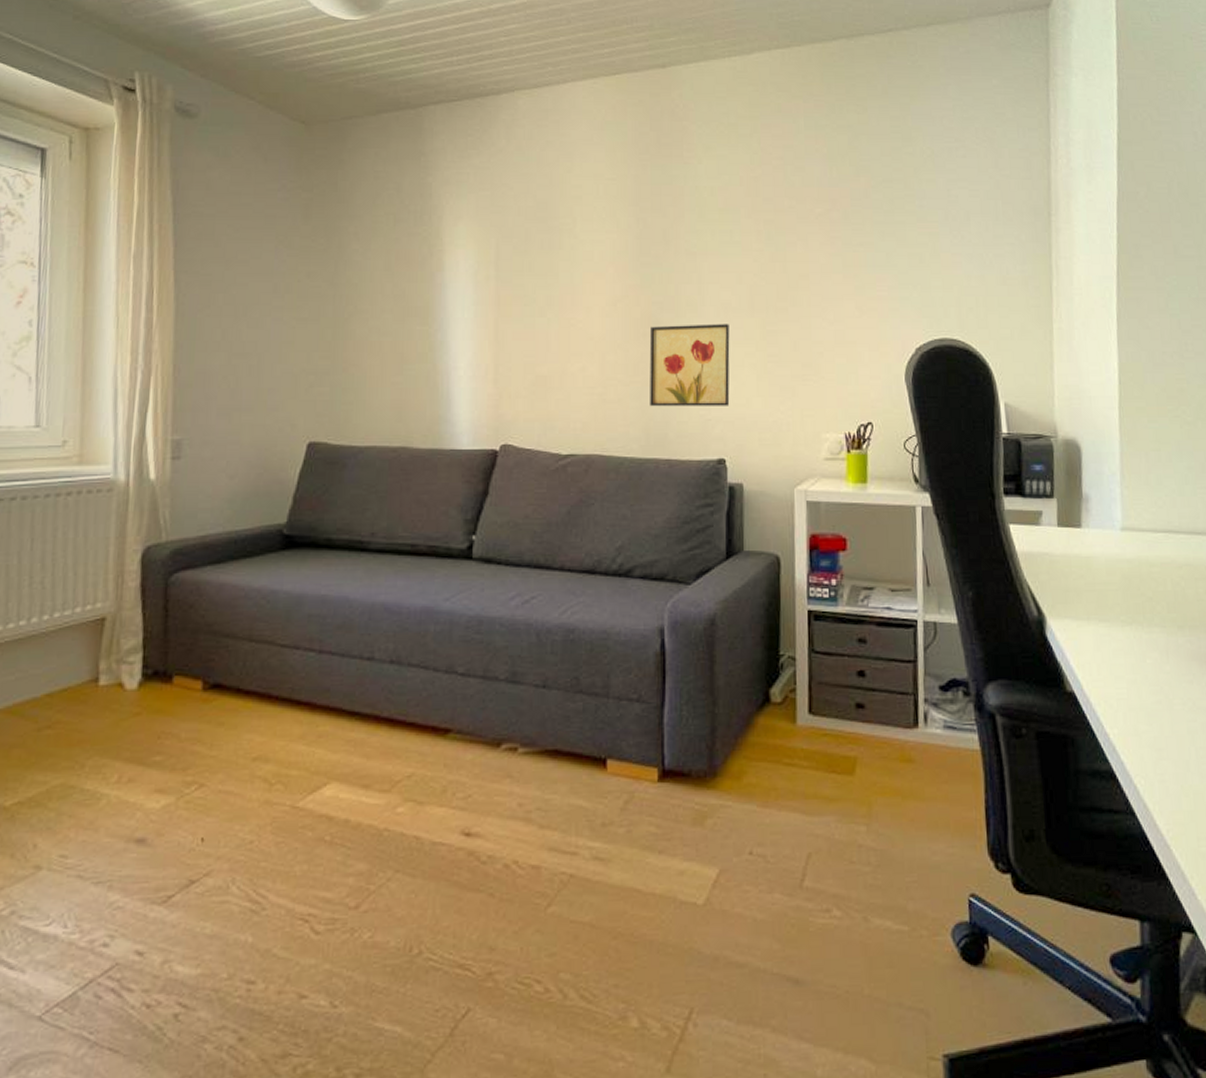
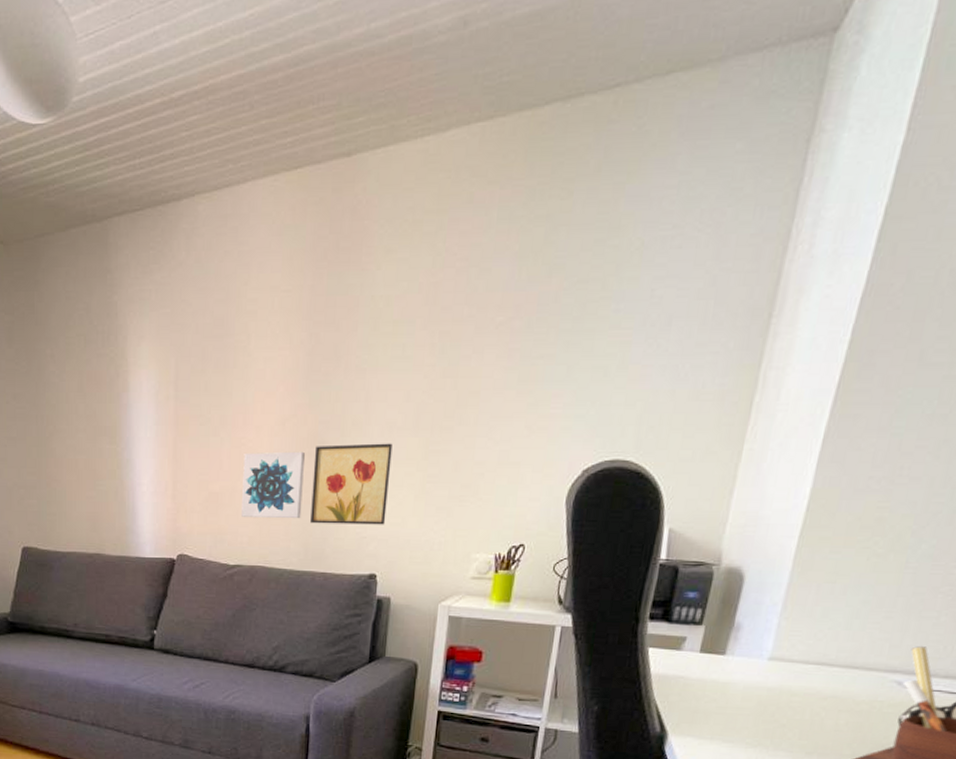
wall art: none [574,332,641,401] -> present [242,451,306,518]

